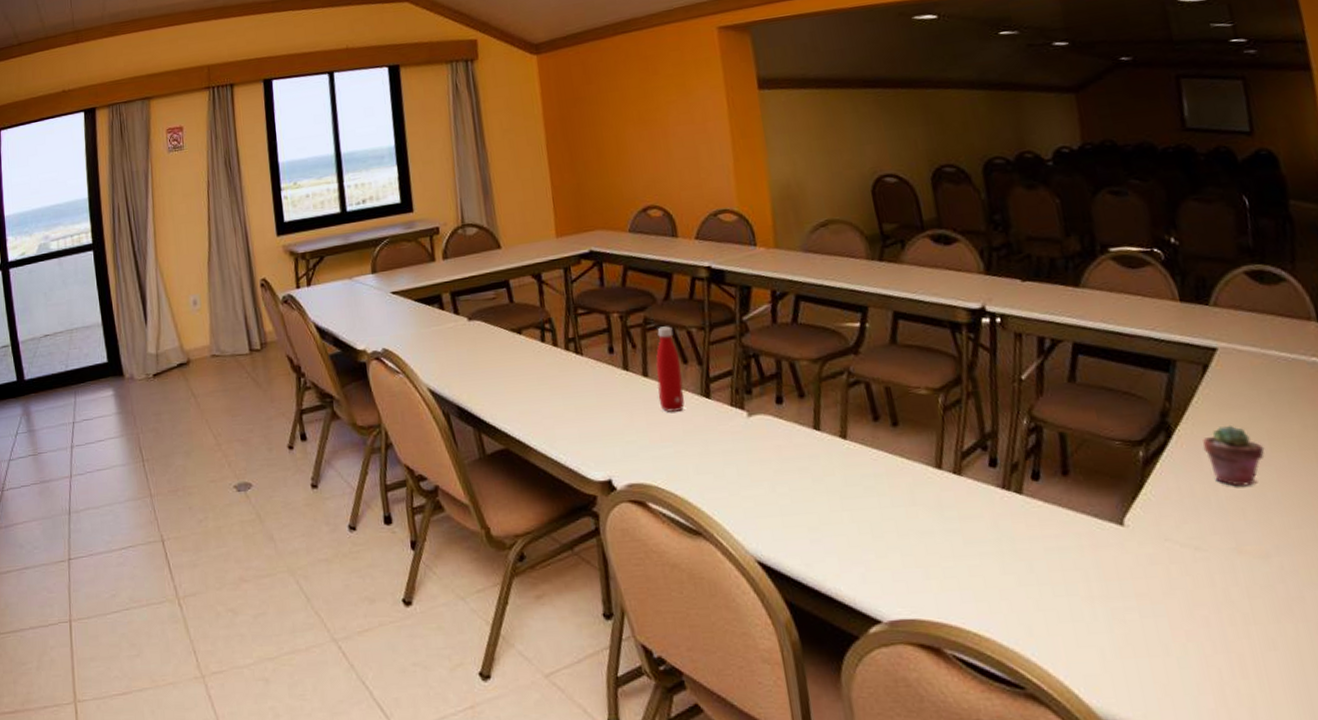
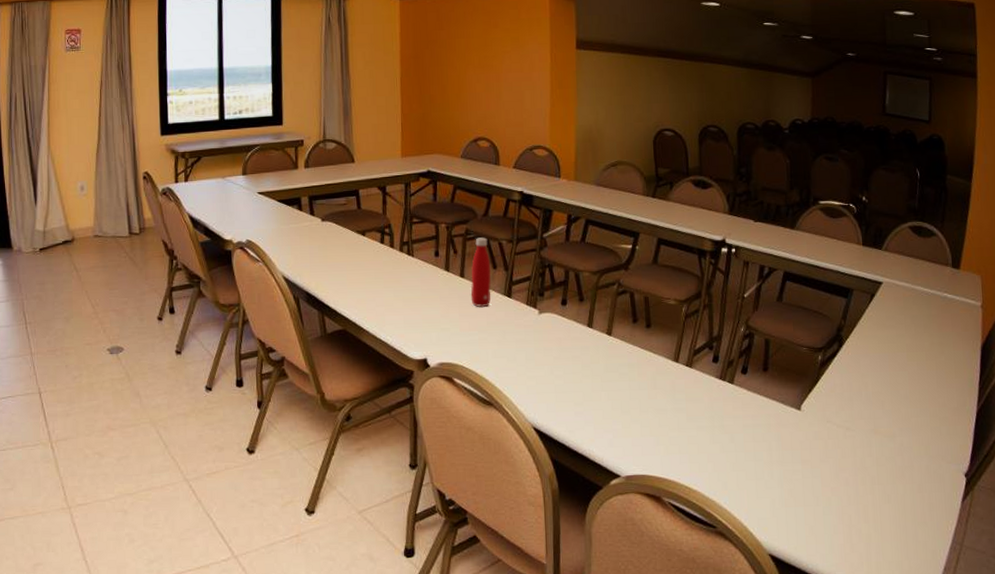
potted succulent: present [1202,424,1265,487] -> none [862,339,903,385]

